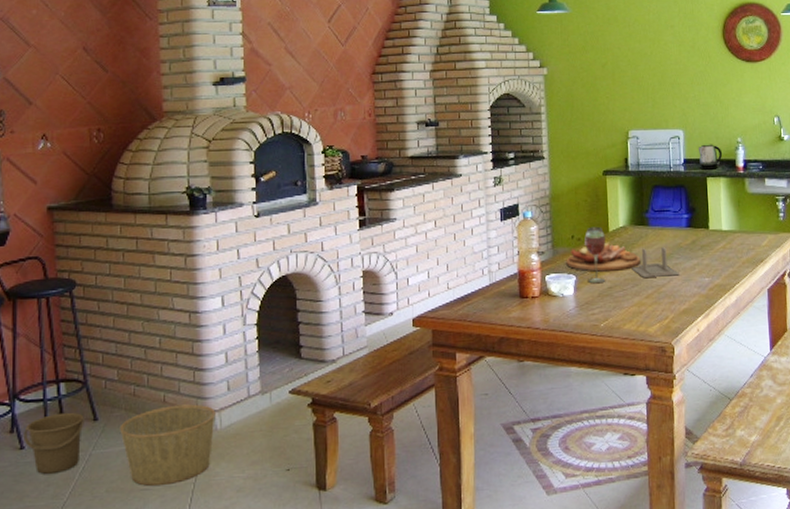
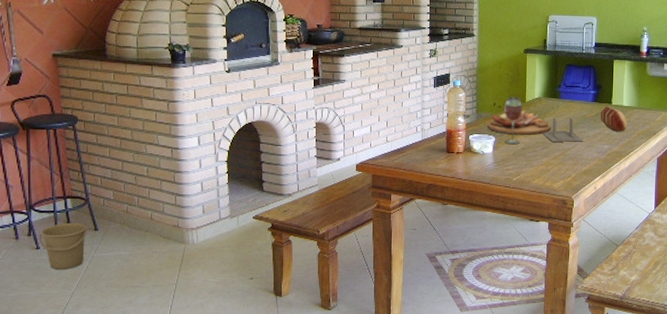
basket: present [119,404,216,486] -> none [116,222,193,284]
bread loaf: none [696,231,730,261] -> present [600,106,628,131]
kettle: present [698,144,723,170] -> none [608,31,630,53]

